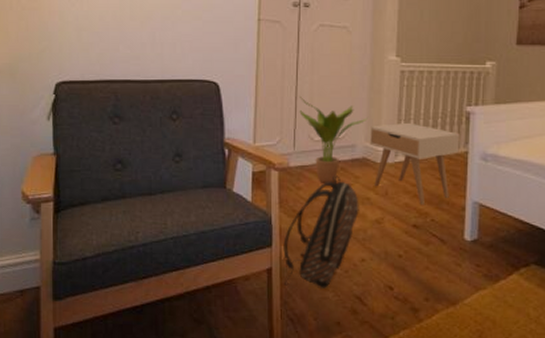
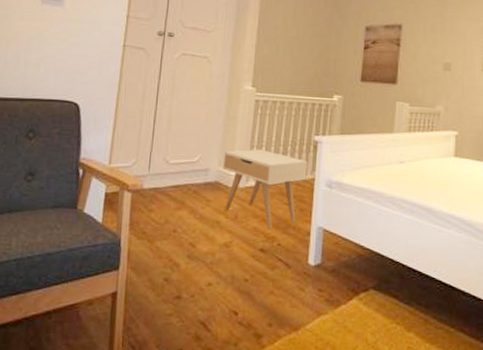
backpack: present [283,175,359,288] -> none [129,198,209,314]
potted plant: present [299,95,368,183] -> none [156,119,222,206]

